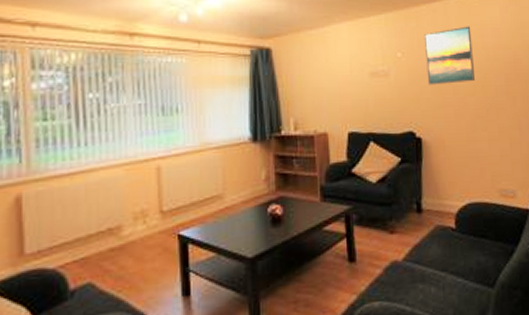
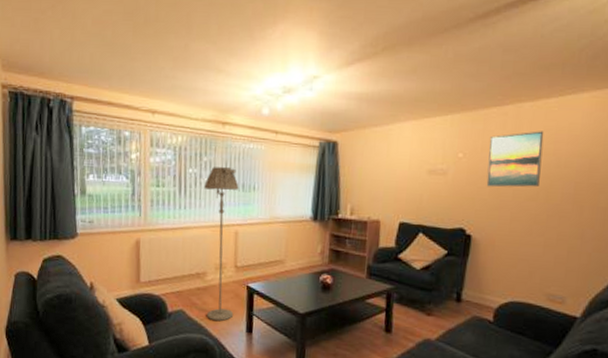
floor lamp: none [111,86,164,290] -> present [204,166,239,322]

